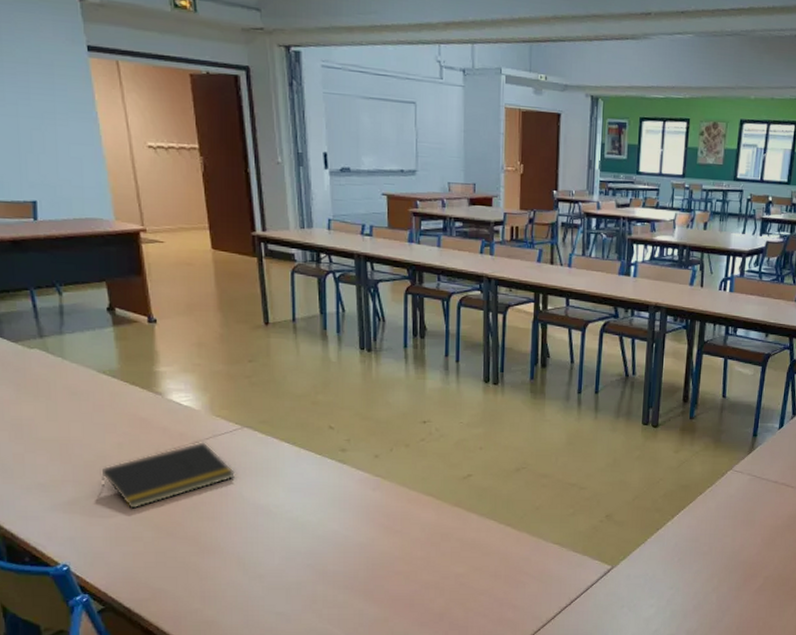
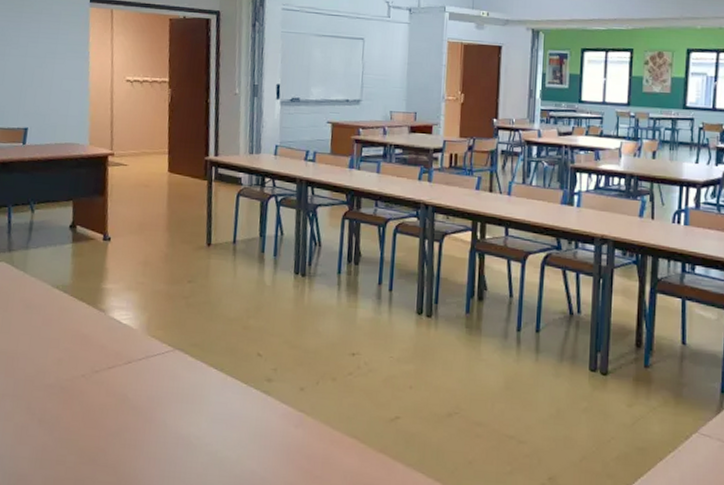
notepad: present [101,442,236,509] -> none [37,362,162,430]

